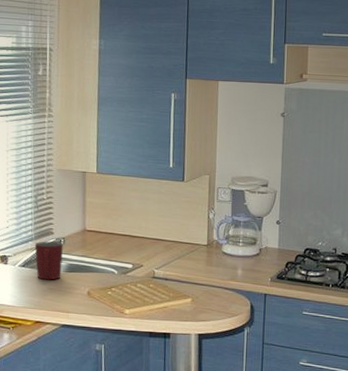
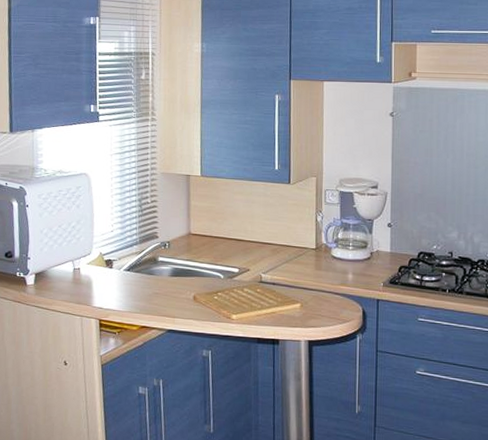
mug: present [34,241,63,280] -> none [139,245,168,285]

